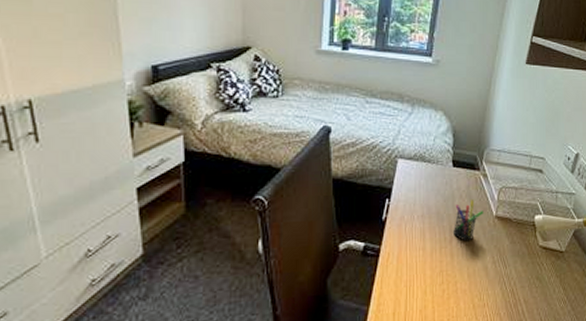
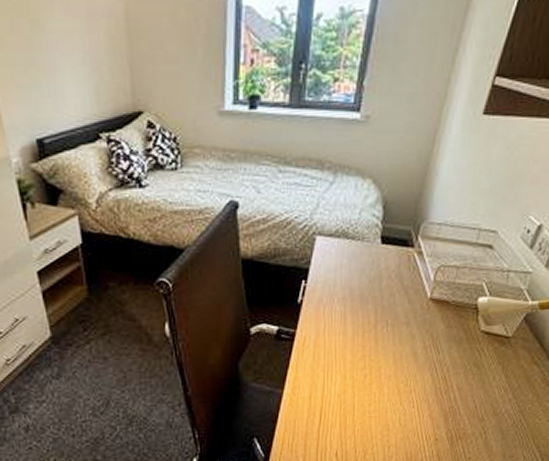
pen holder: present [452,200,484,242] -> none [378,280,416,326]

